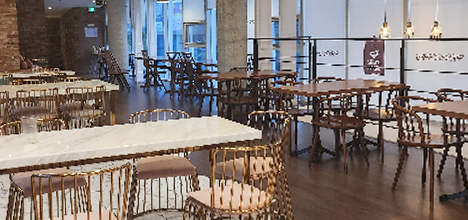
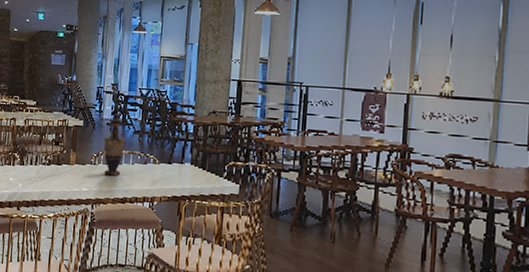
vase: none [139,82,157,132] -> present [103,119,125,176]

